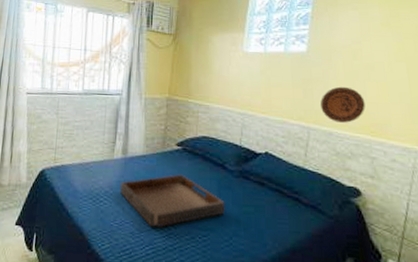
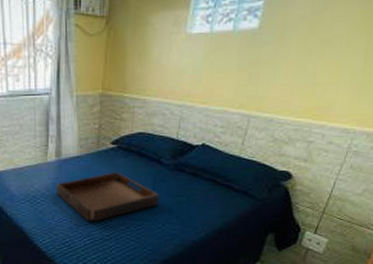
decorative plate: present [320,86,365,123] -> none [265,67,313,108]

